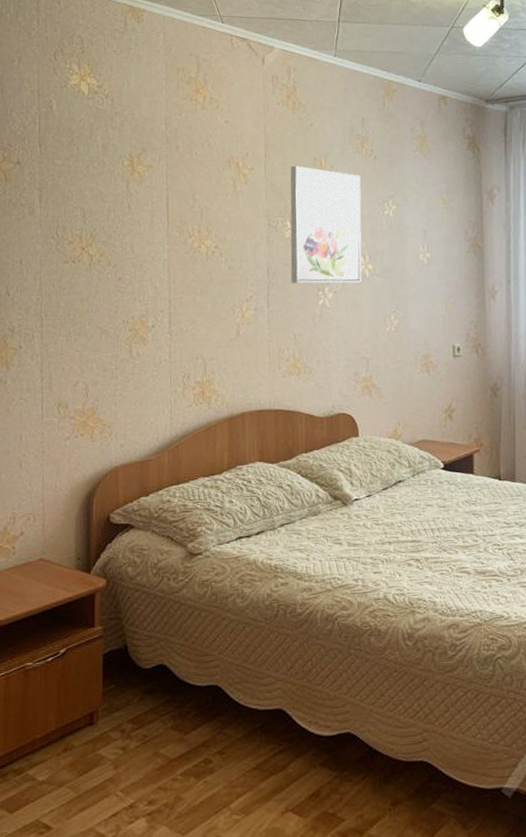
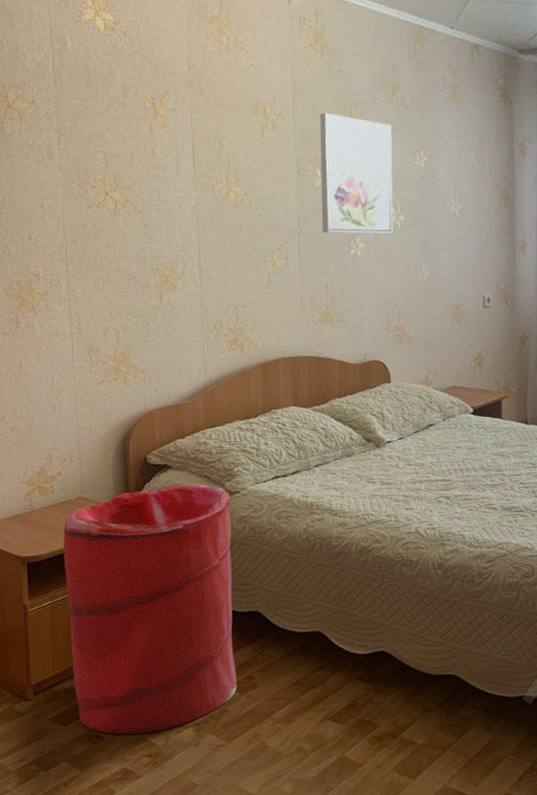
laundry hamper: none [21,544,193,825] -> present [63,483,237,735]

